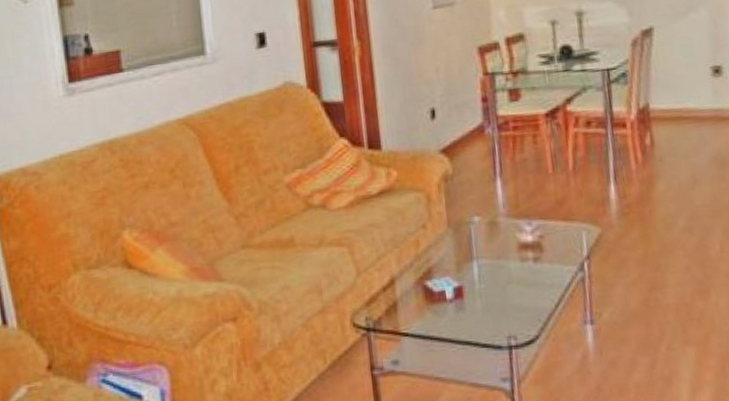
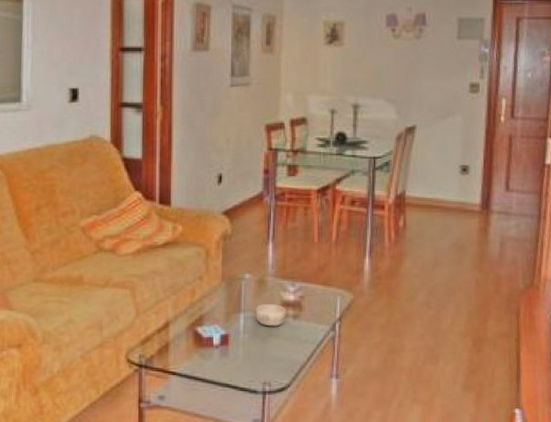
decorative bowl: none [489,247,526,273] -> present [255,304,286,327]

